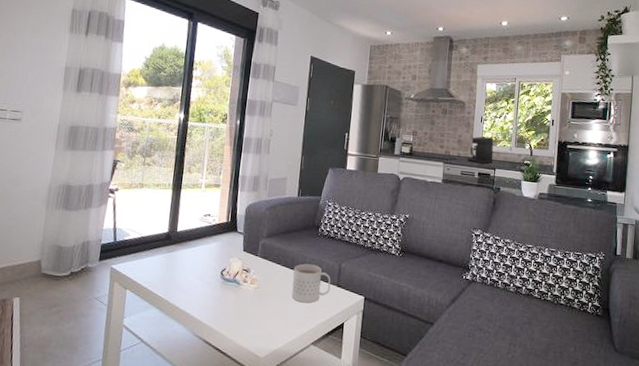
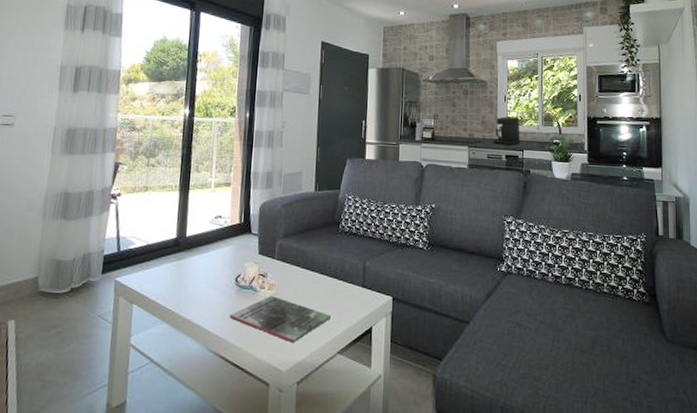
magazine: none [214,289,308,333] -> present [229,296,332,343]
mug: present [291,263,331,303] -> none [313,264,356,308]

